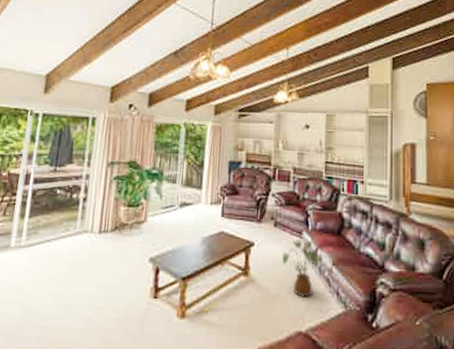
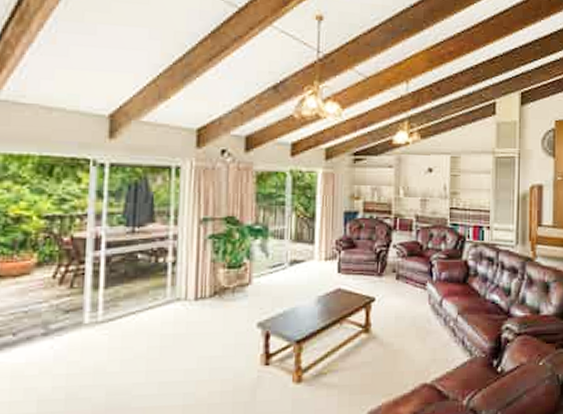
house plant: present [282,240,325,298] -> none [405,291,450,349]

